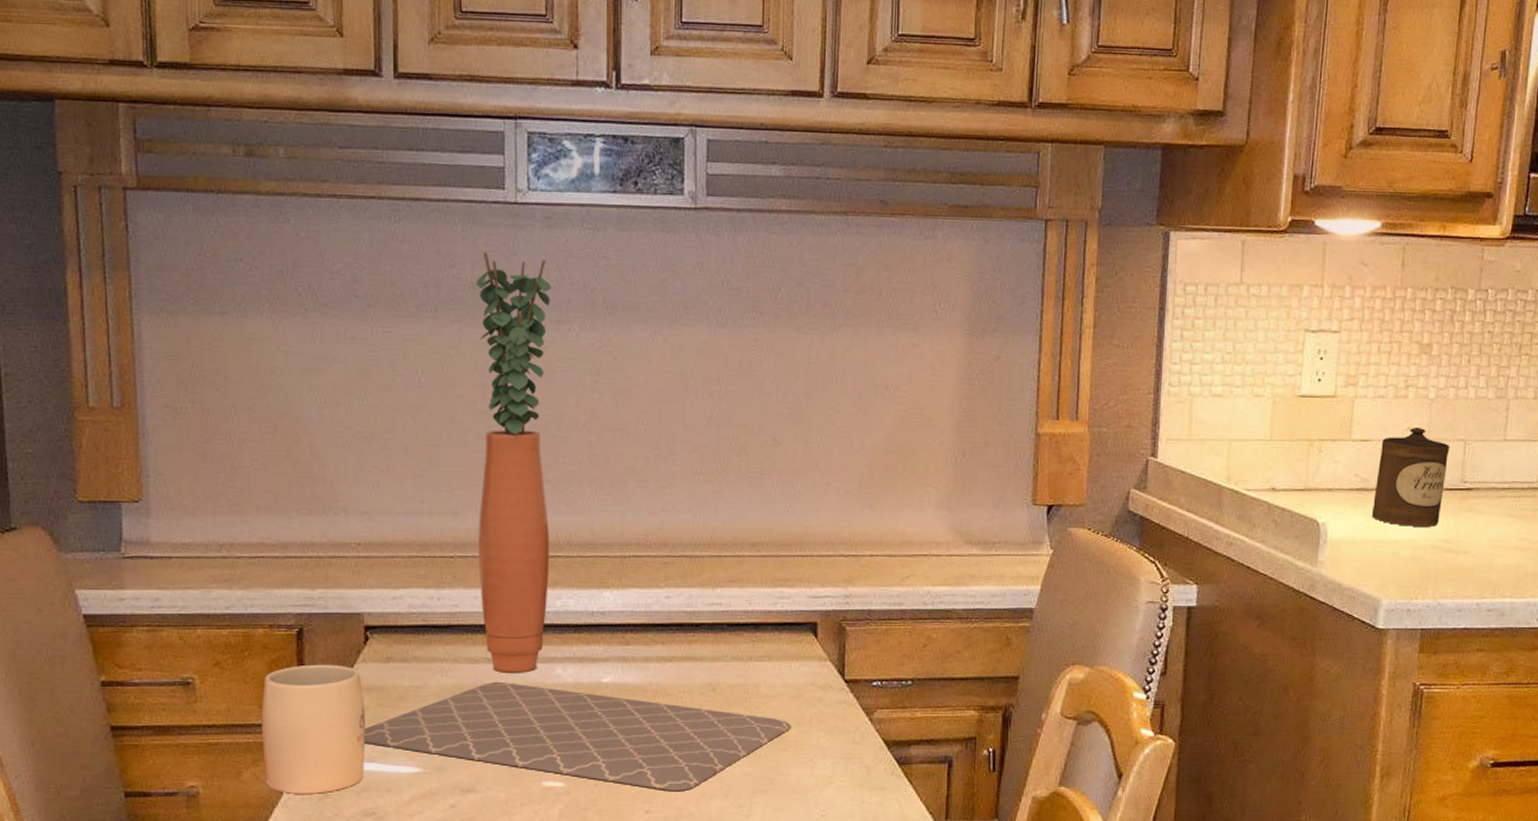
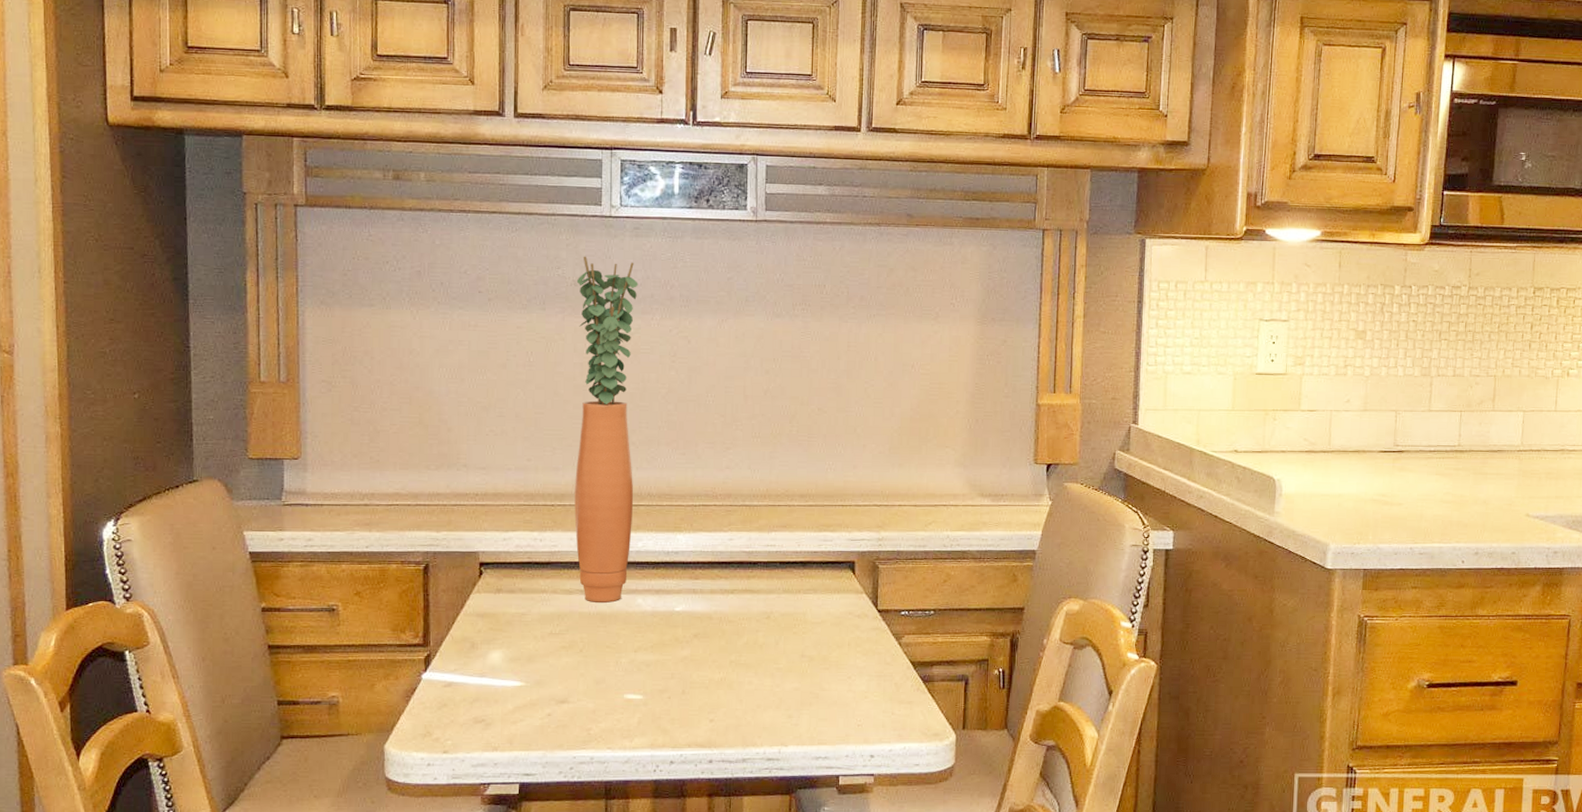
mug: present [261,664,366,794] -> none [392,594,478,704]
placemat: present [364,681,791,792] -> none [477,609,833,704]
canister: present [1372,426,1450,527] -> none [1320,399,1384,483]

